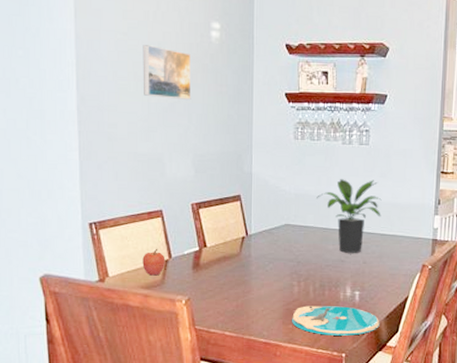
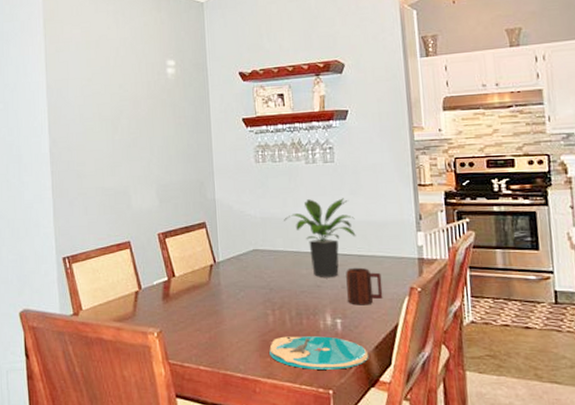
apple: present [142,248,166,276] -> none [113,280,136,308]
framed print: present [143,45,192,100] -> none [105,87,152,134]
mug: none [367,245,399,280] -> present [346,267,383,306]

